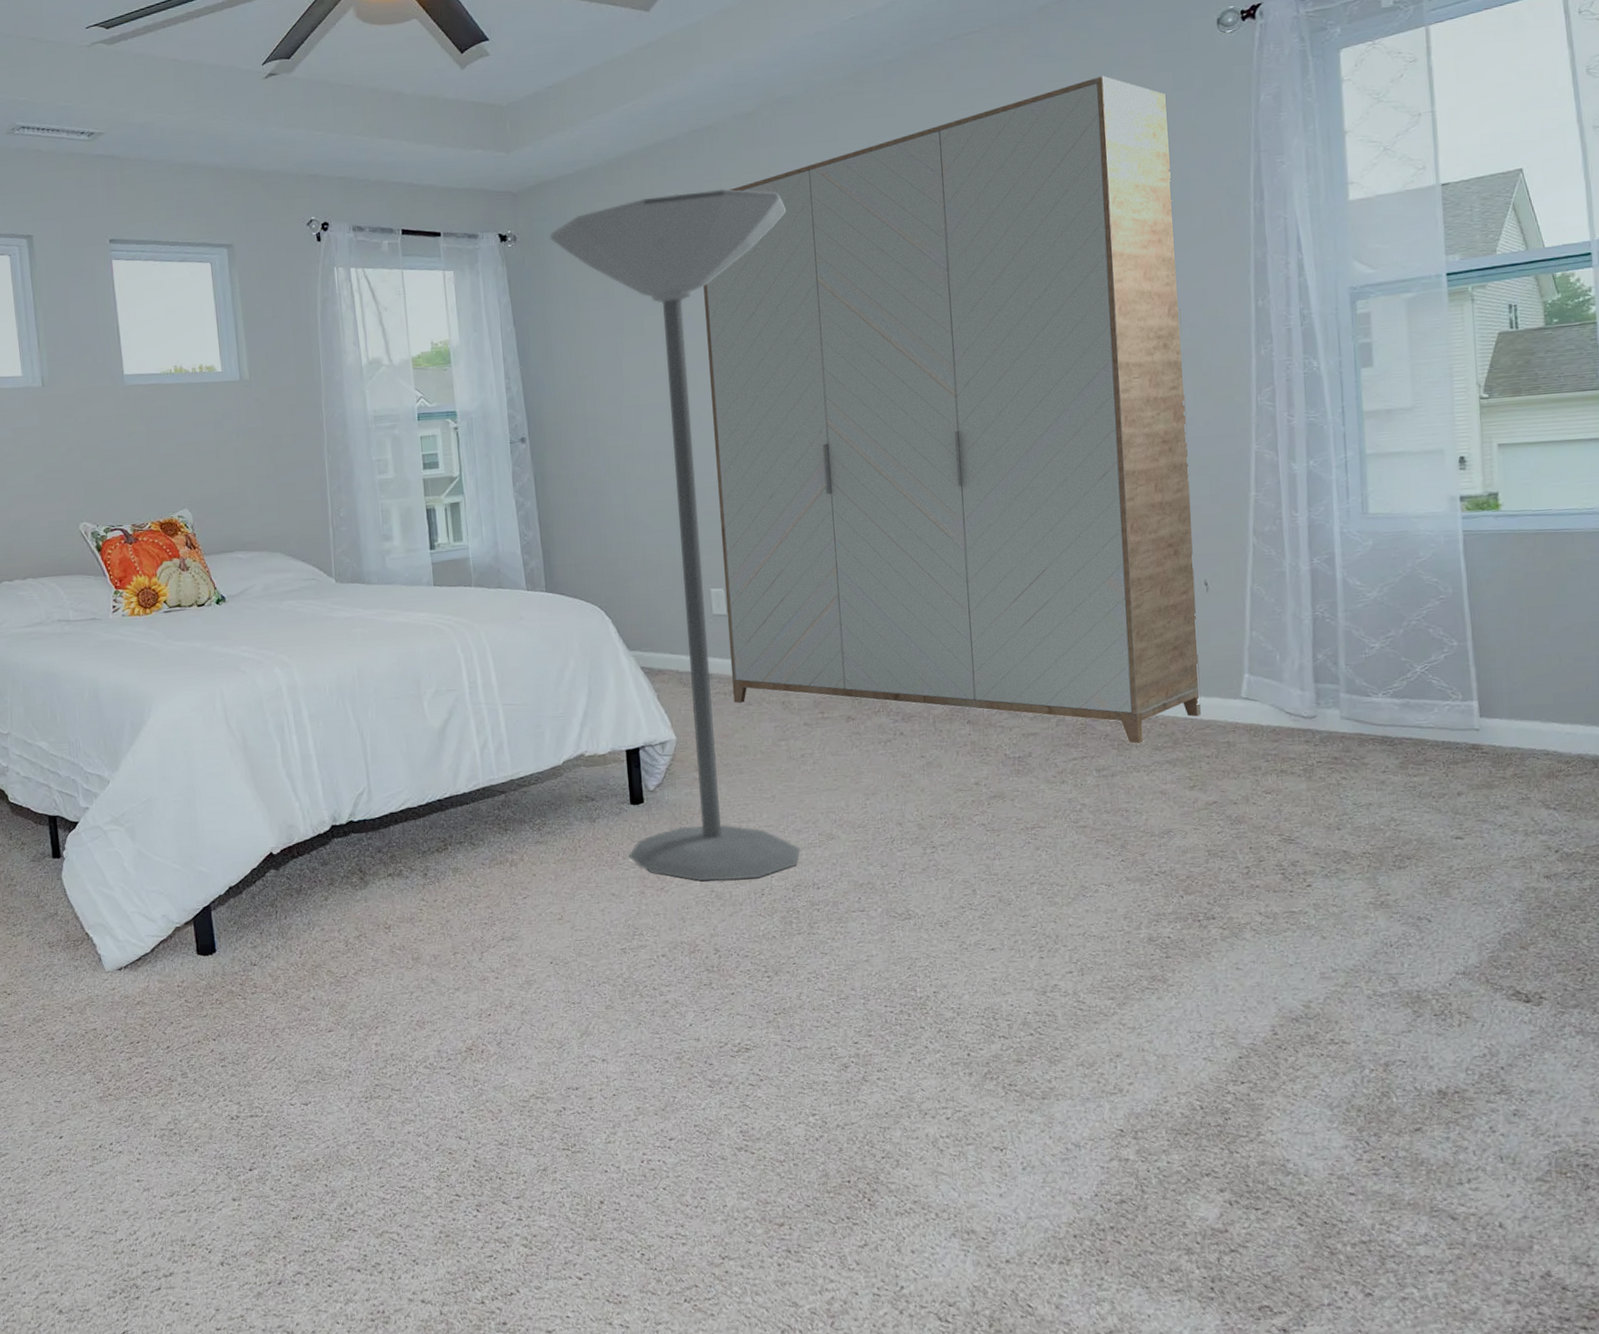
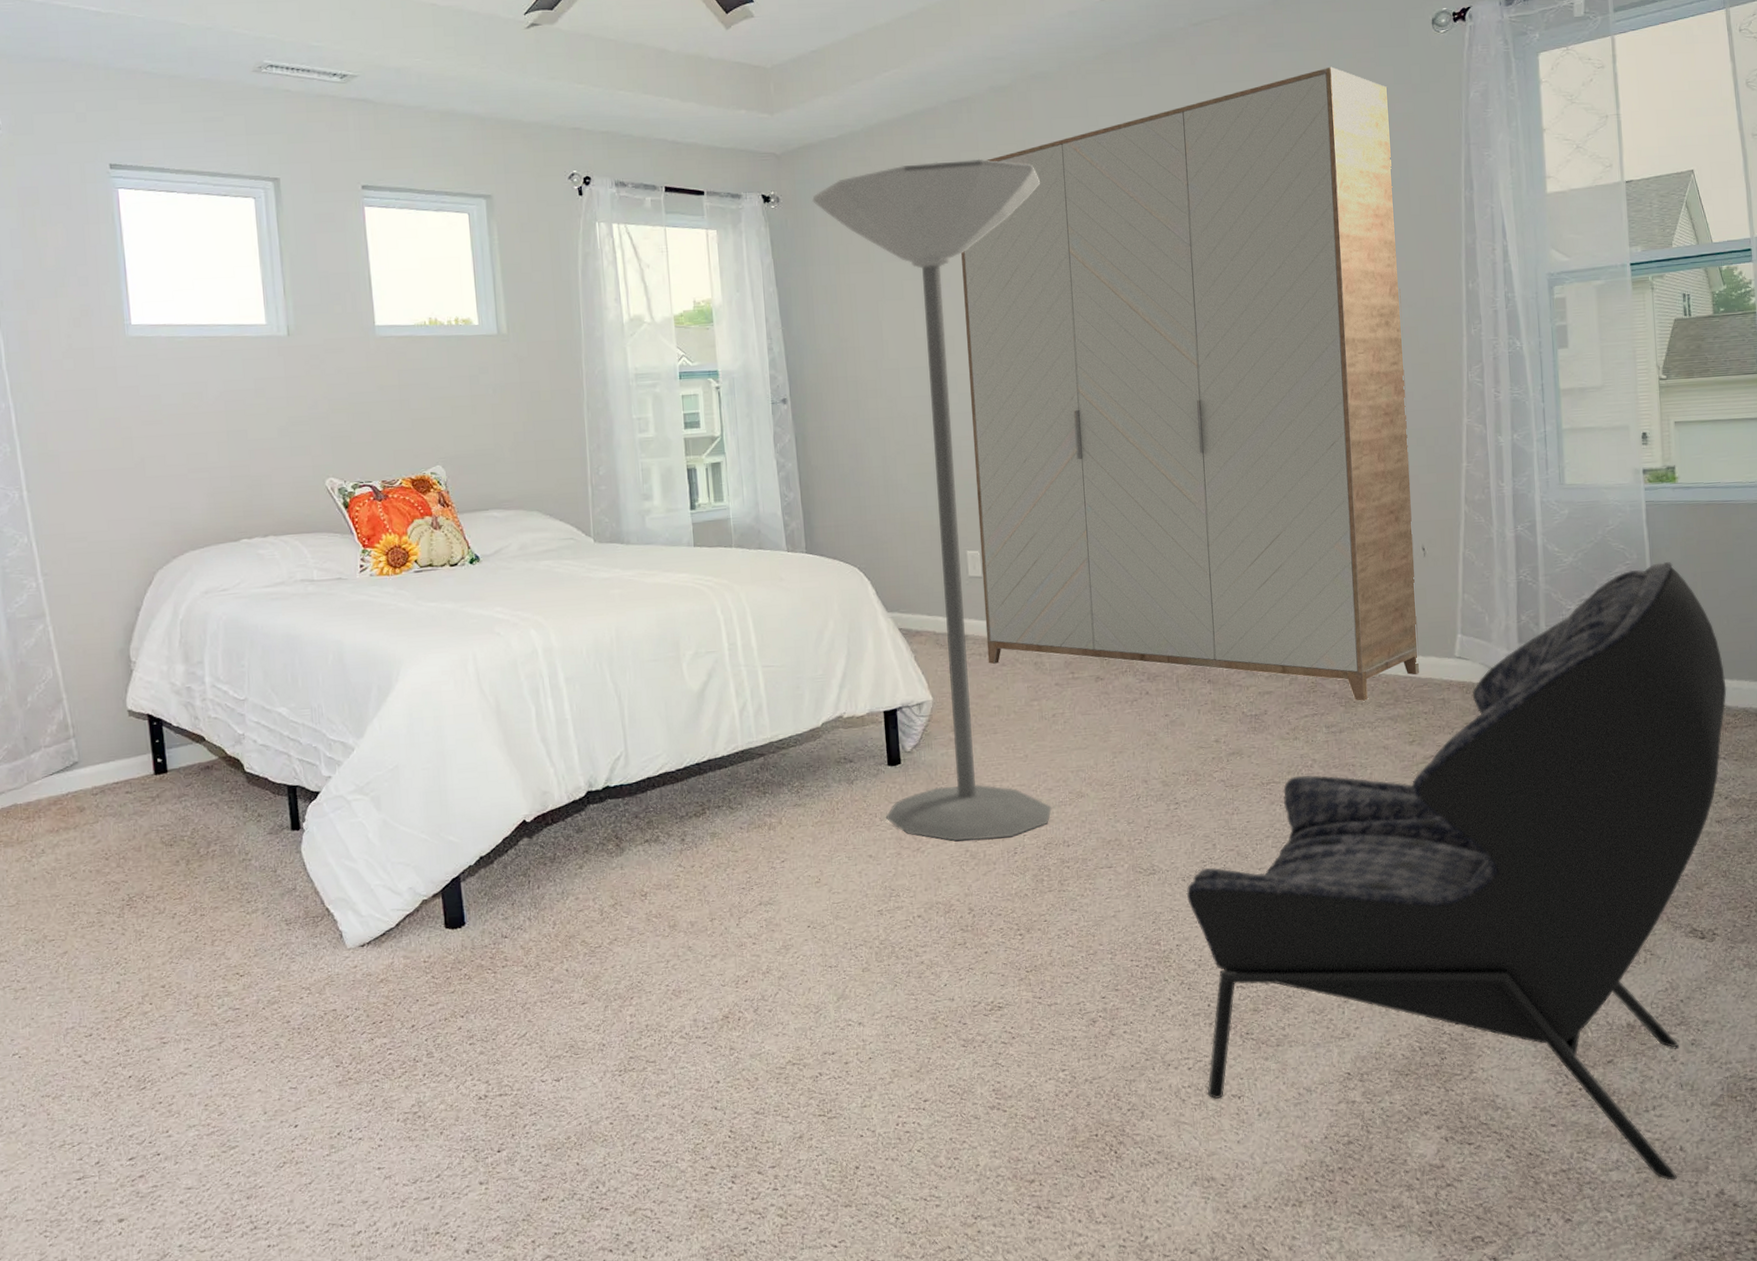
armchair: none [944,595,1558,1259] -> present [1186,561,1727,1181]

